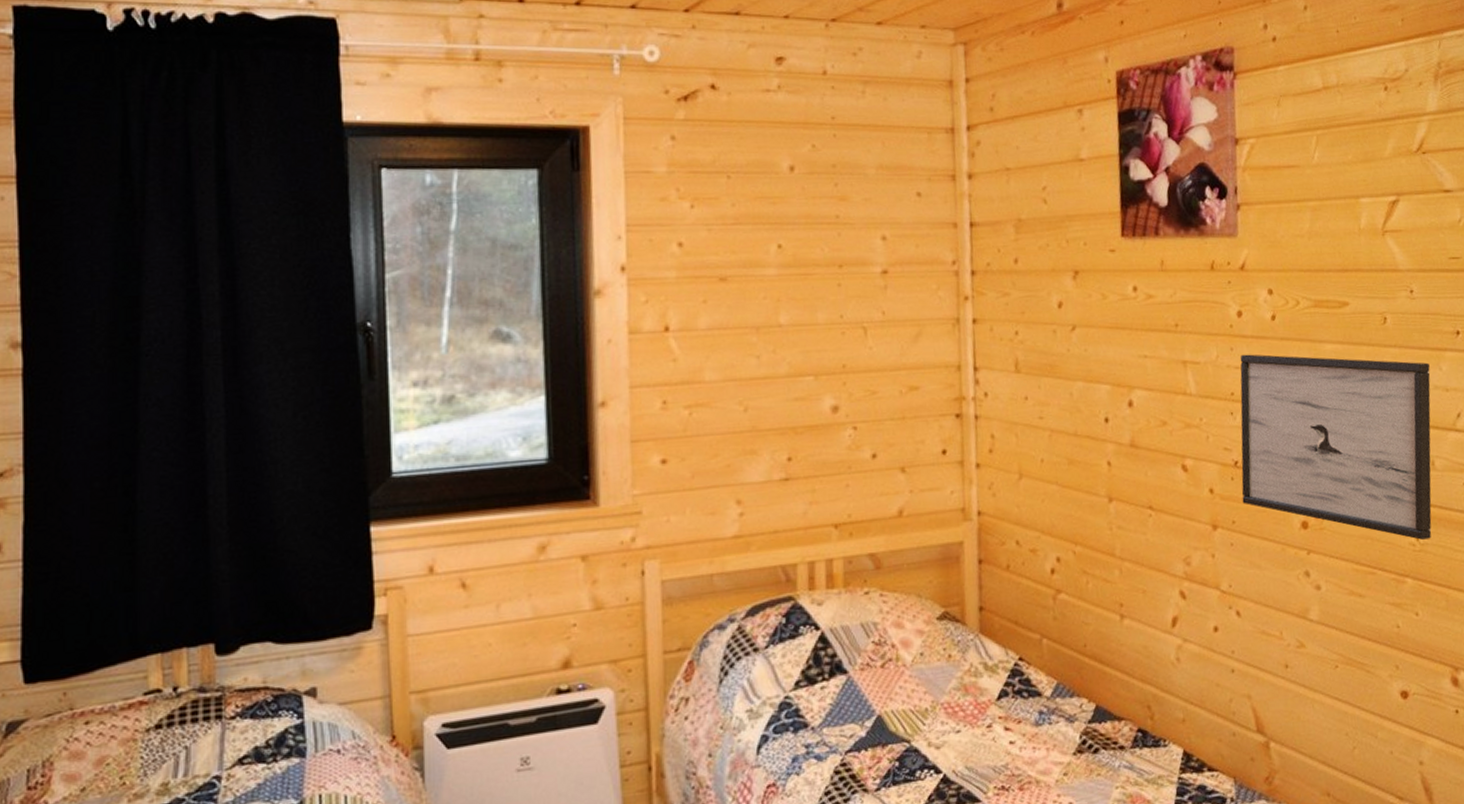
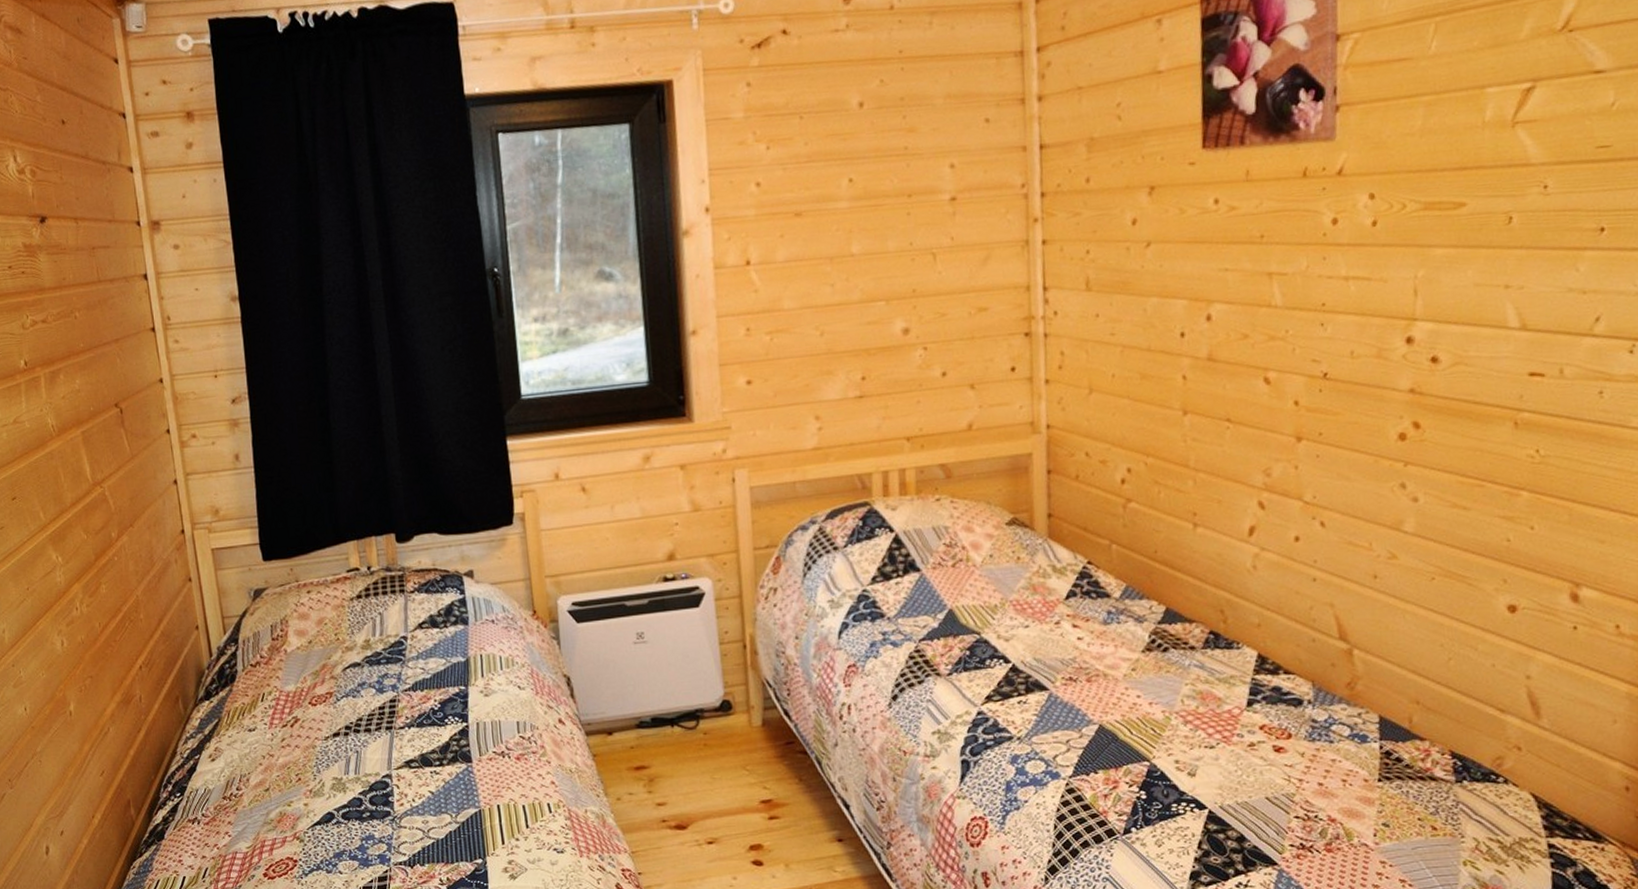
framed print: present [1240,354,1432,540] -> none [1331,262,1564,452]

